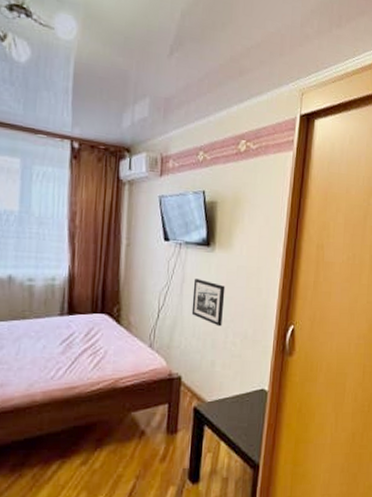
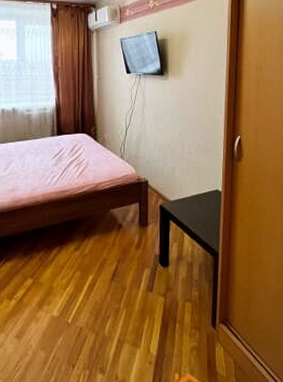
picture frame: present [191,278,225,327] -> none [152,102,179,140]

